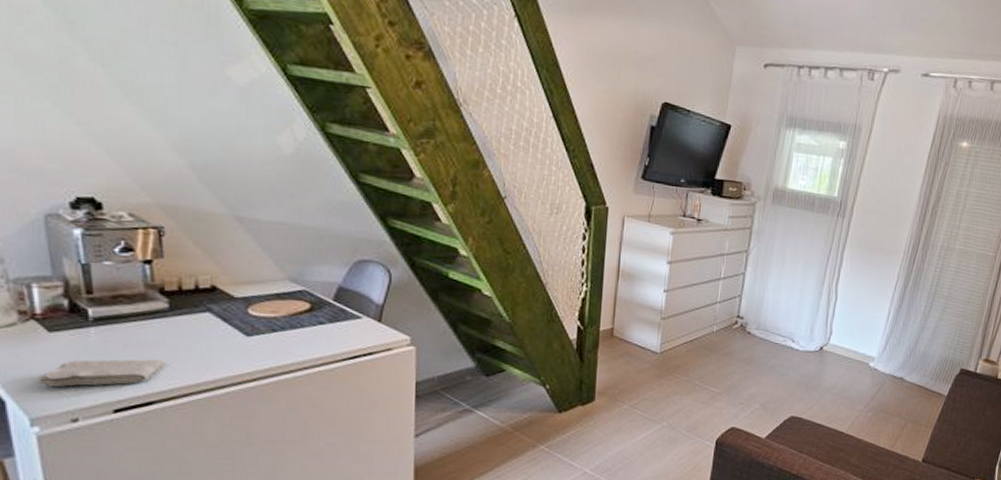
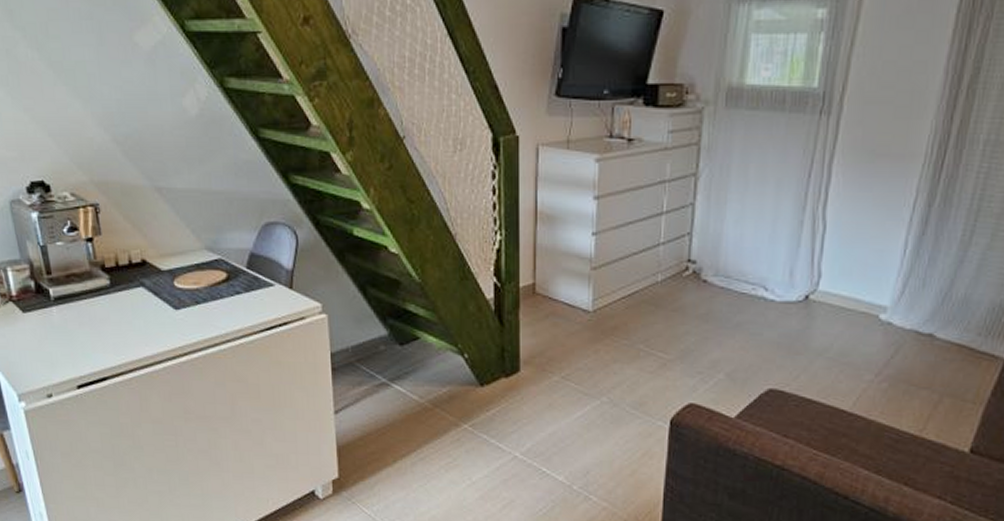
washcloth: present [38,359,165,386] -> none [20,336,112,364]

